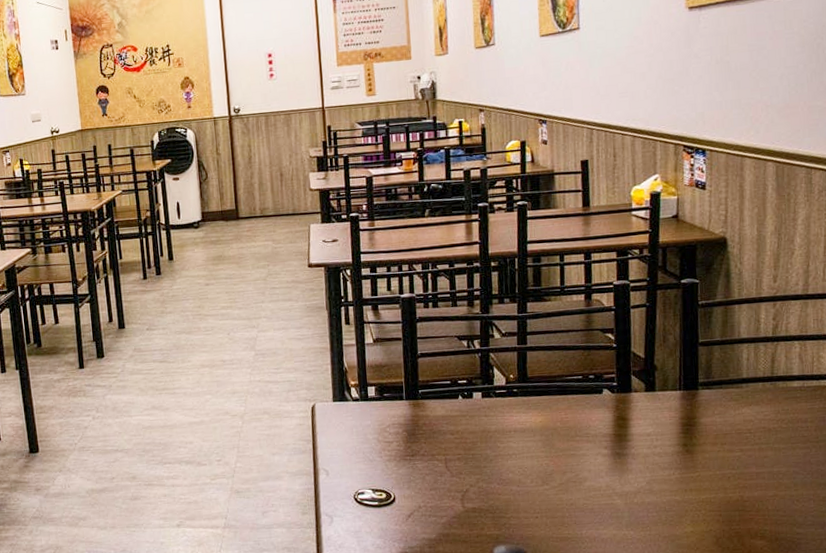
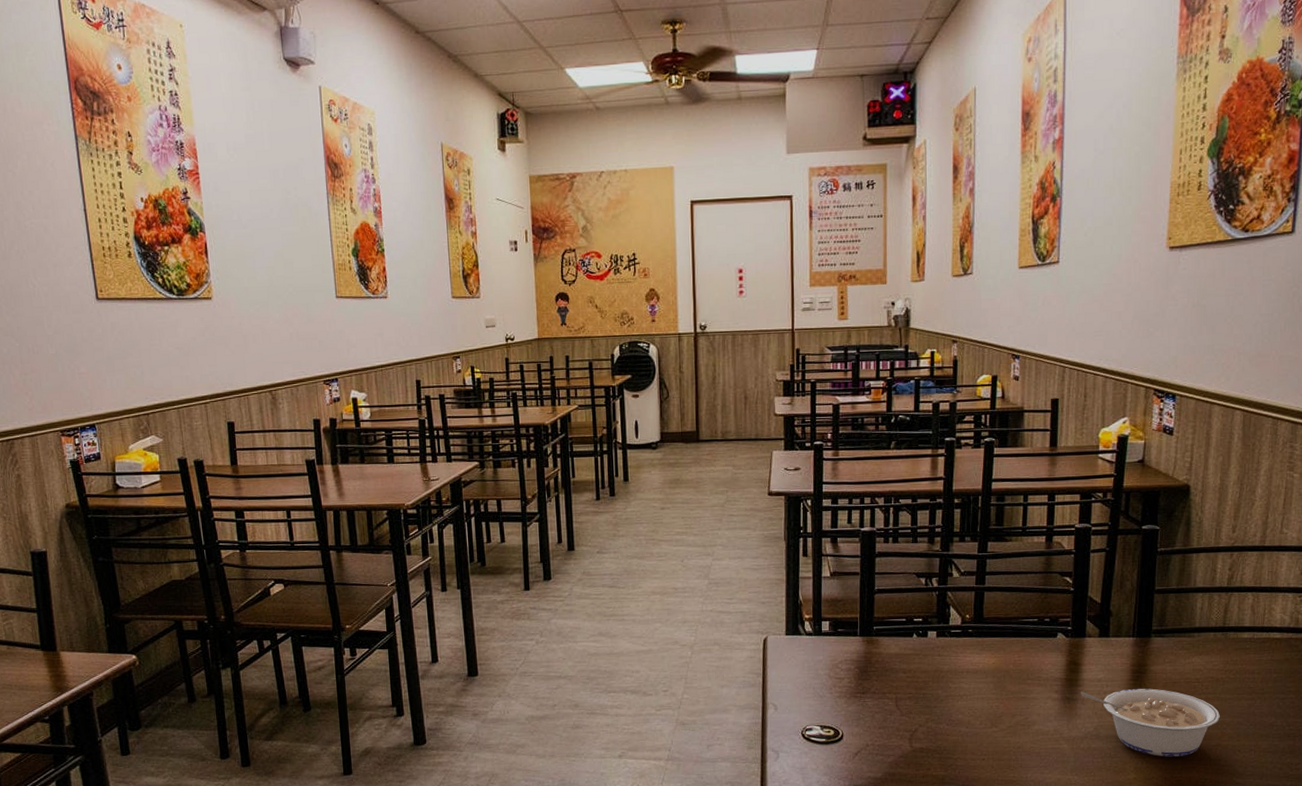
legume: none [630,441,775,509] -> present [1080,688,1220,757]

